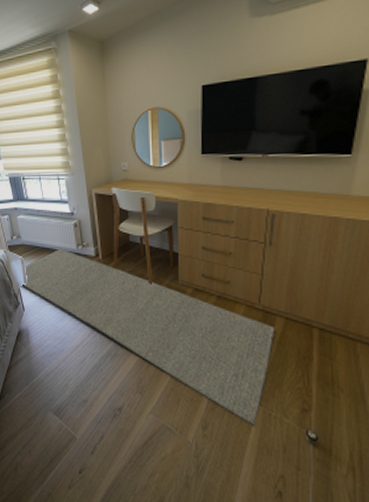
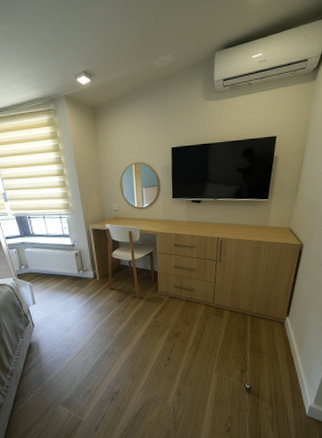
rug: present [21,248,275,425] -> none [30,273,224,387]

